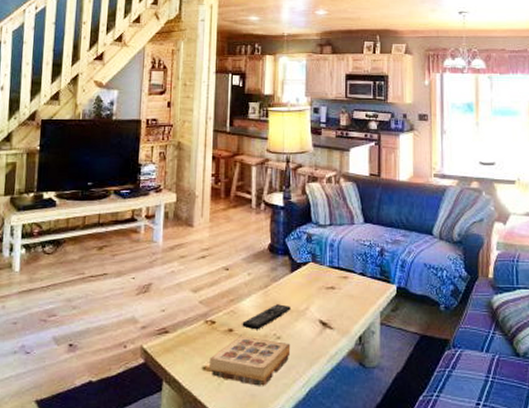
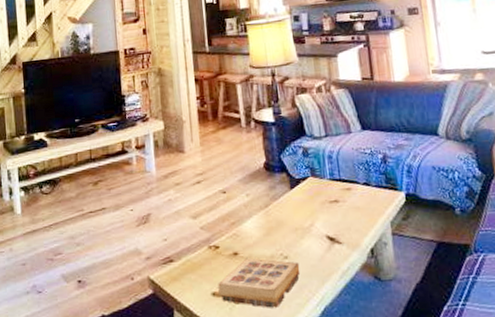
remote control: present [242,304,291,330] -> none [246,223,295,252]

